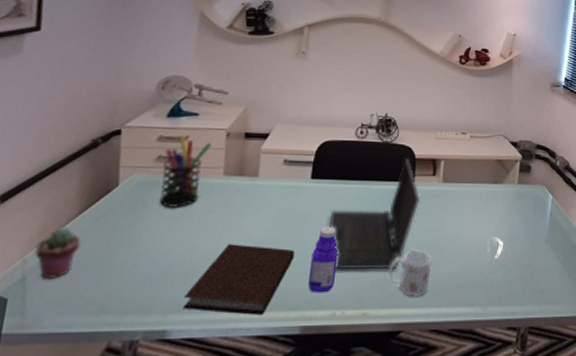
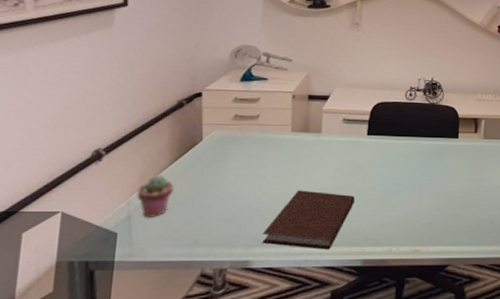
pen holder: present [160,136,212,209] -> none [238,97,280,160]
bottle: present [307,226,339,293] -> none [367,176,393,232]
laptop computer: present [330,158,421,270] -> none [384,117,465,213]
mug: present [388,249,432,297] -> none [436,196,475,237]

